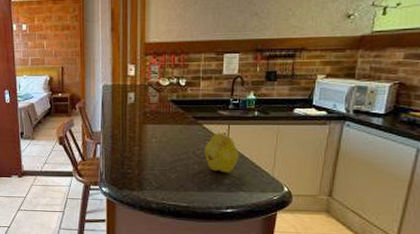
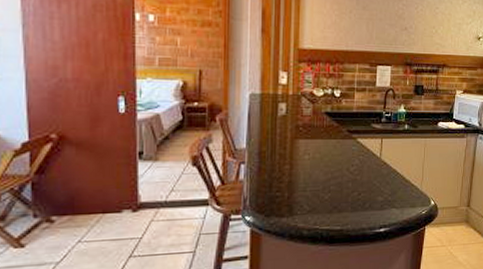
fruit: present [204,131,239,173] -> none [358,146,392,190]

